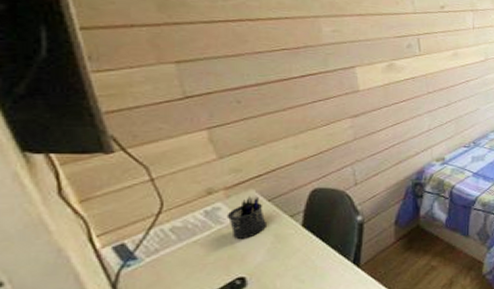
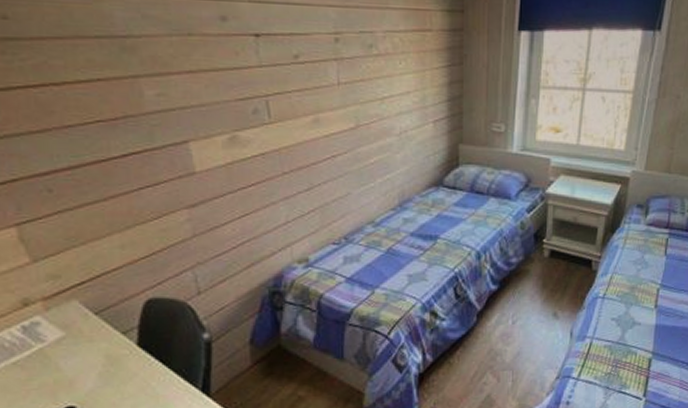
pen holder: present [226,195,268,239] -> none [48,307,97,360]

